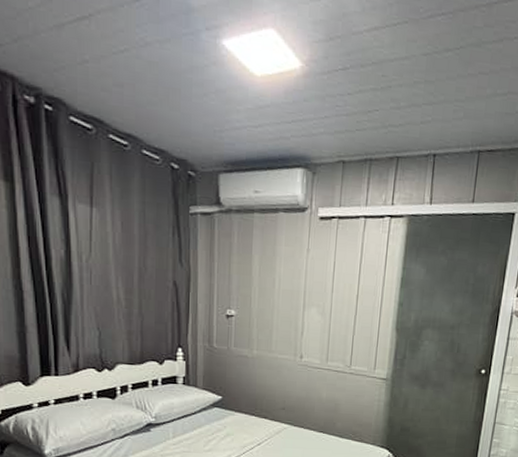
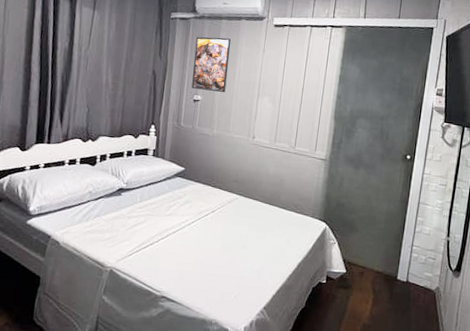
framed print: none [222,236,267,305] -> present [191,36,231,92]

